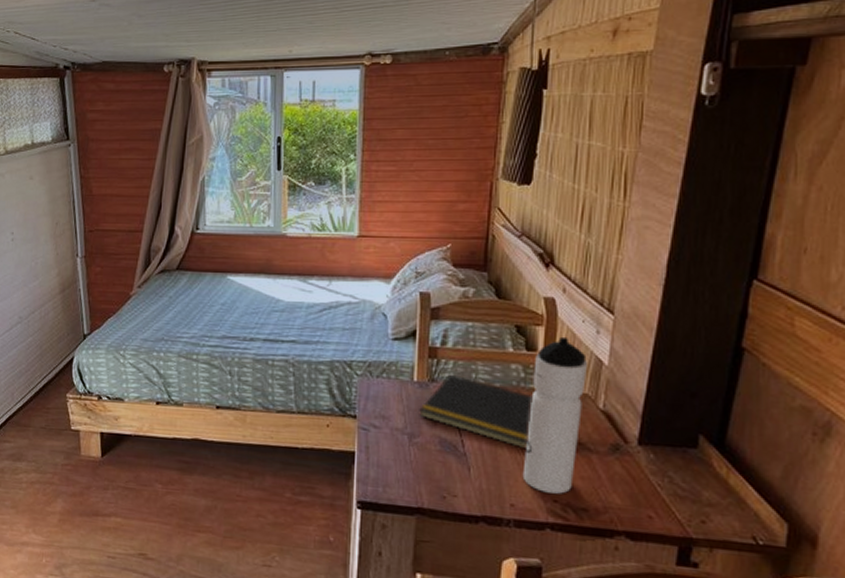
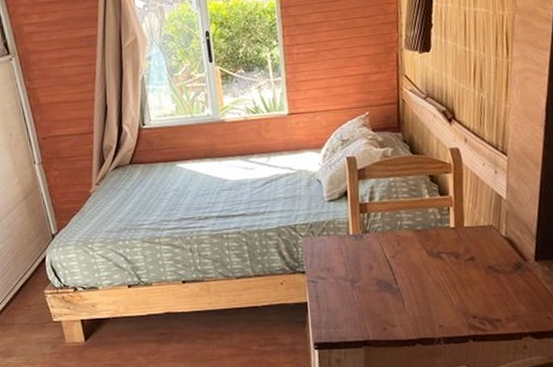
notepad: present [419,374,533,450] -> none [357,224,449,279]
water bottle: present [522,336,588,494] -> none [446,179,491,312]

